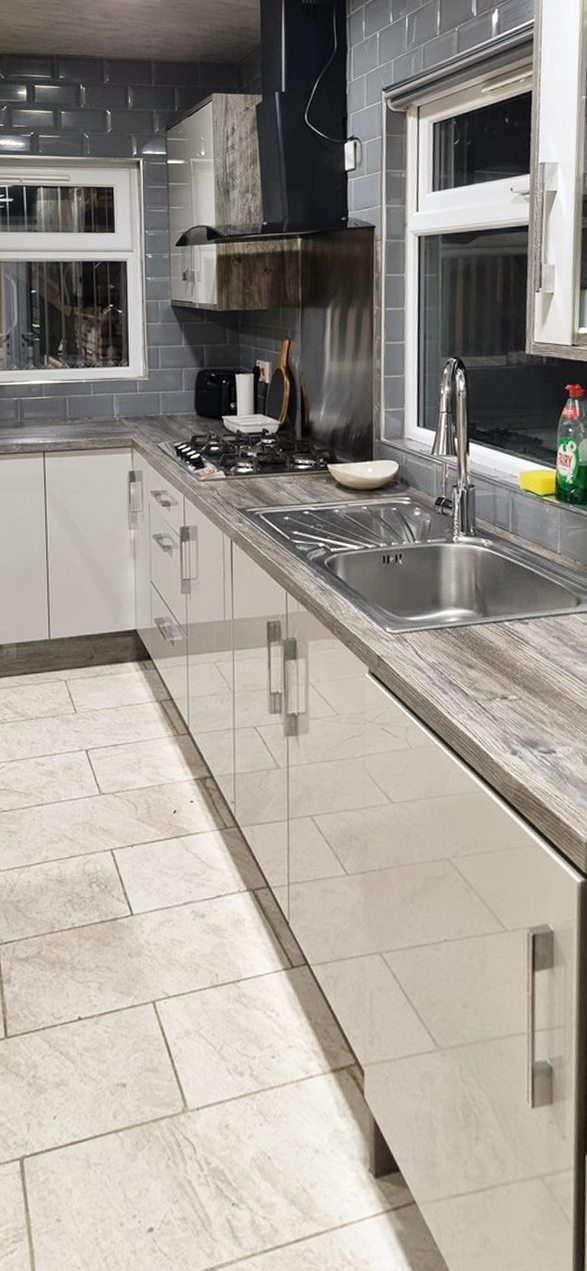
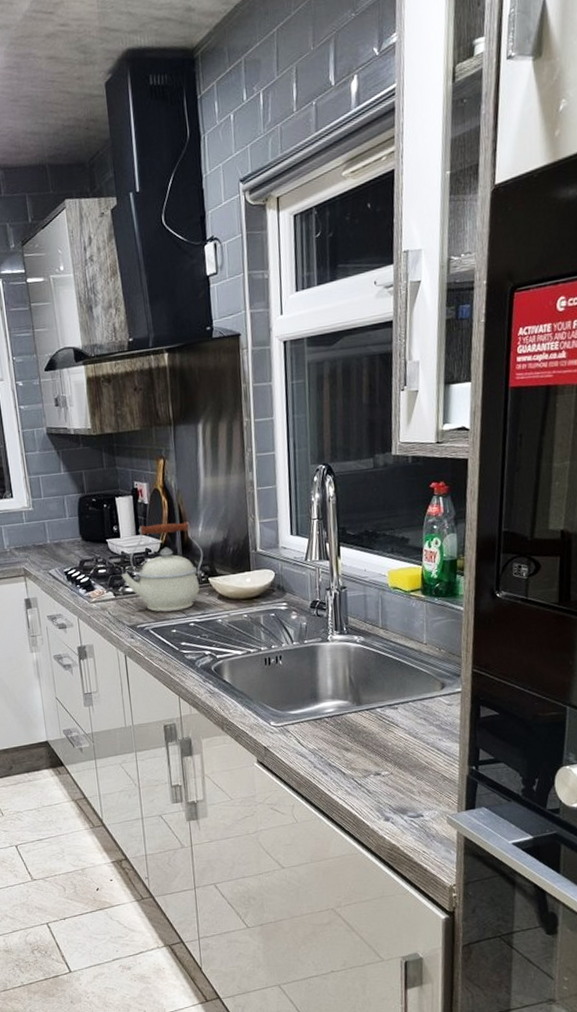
kettle: none [234,404,324,497] -> present [121,522,204,612]

